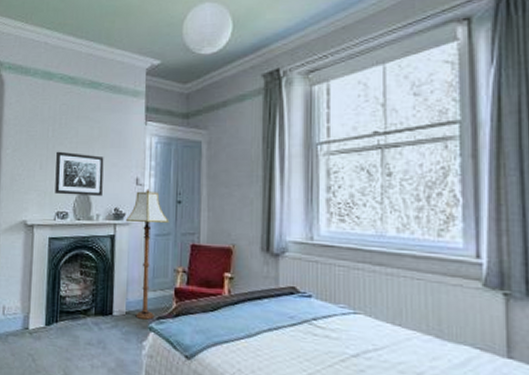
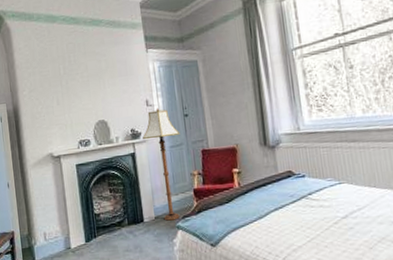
wall art: present [55,151,104,196] -> none [70,85,118,125]

